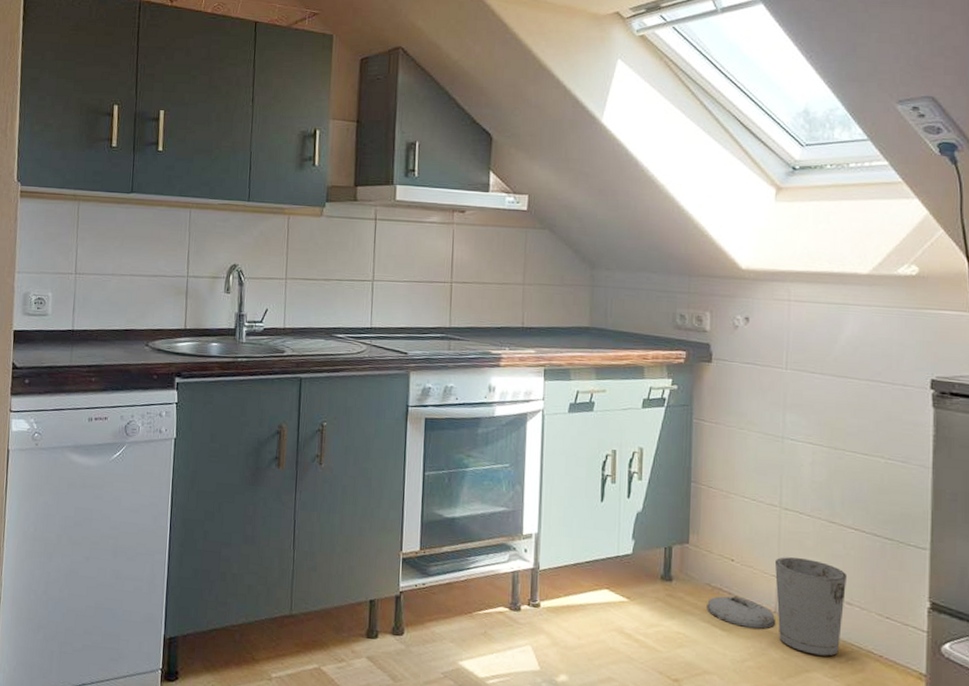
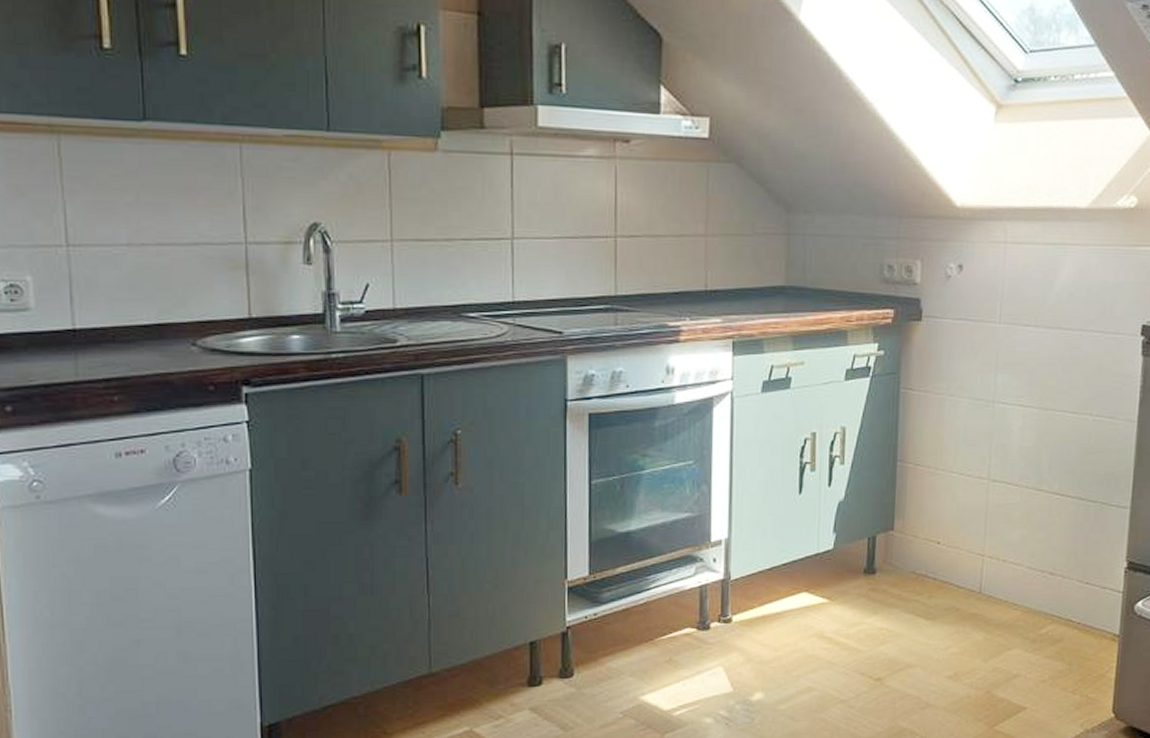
trash can: present [707,557,848,656] -> none [911,532,1052,631]

